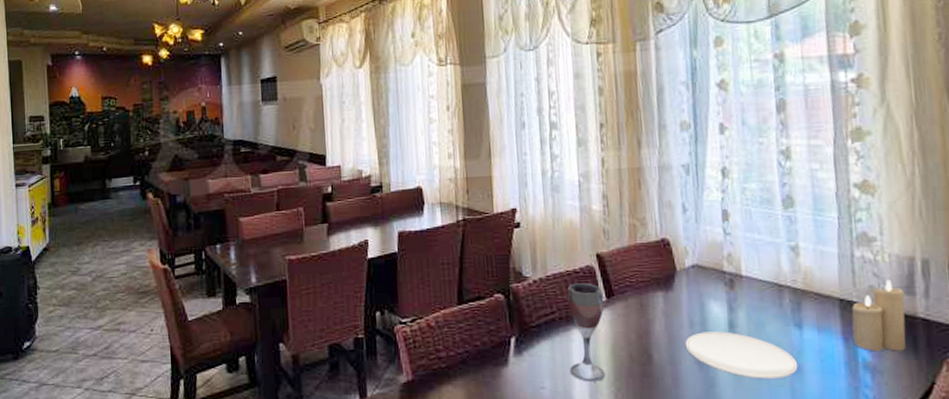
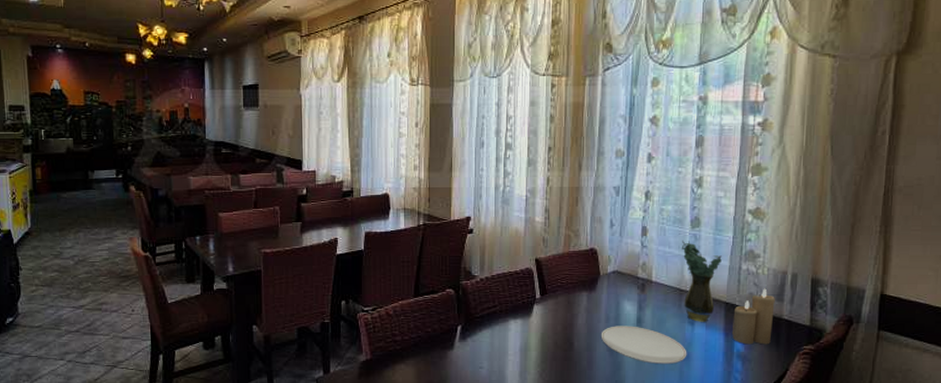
cup: present [567,283,606,382] -> none [505,282,538,363]
vase: none [773,224,827,325] -> present [681,241,722,322]

